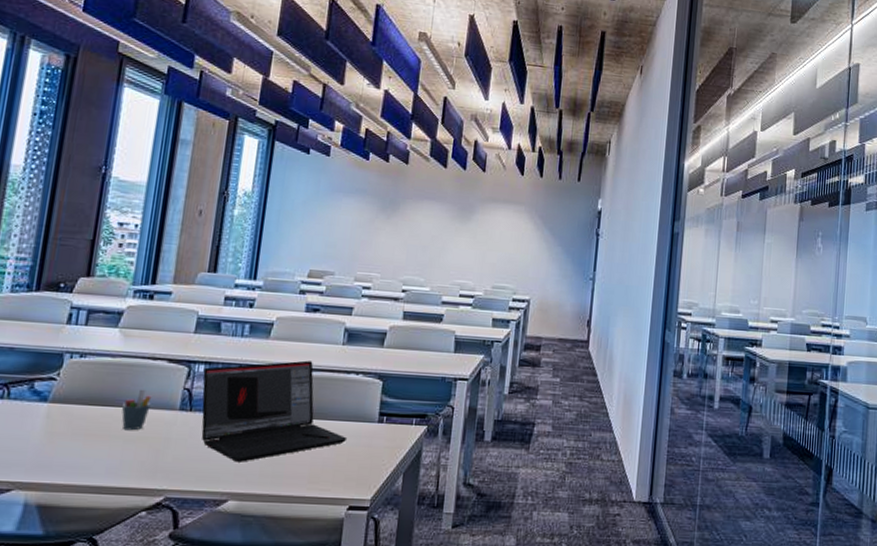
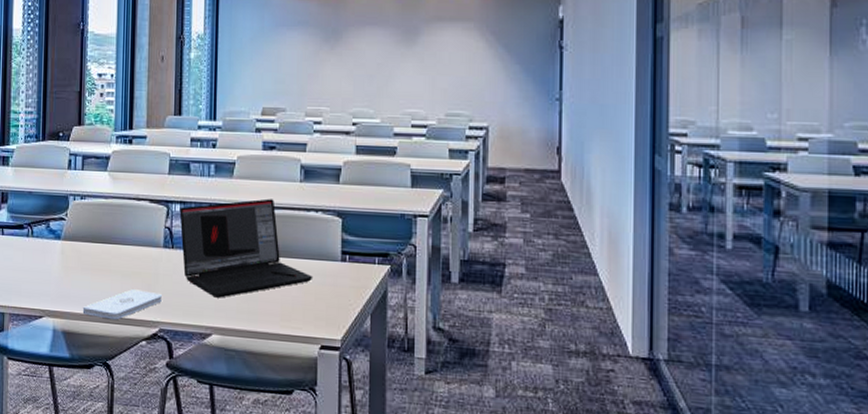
notepad: none [67,455,172,490] -> present [82,289,162,320]
pen holder: present [121,389,152,431] -> none [117,227,140,267]

